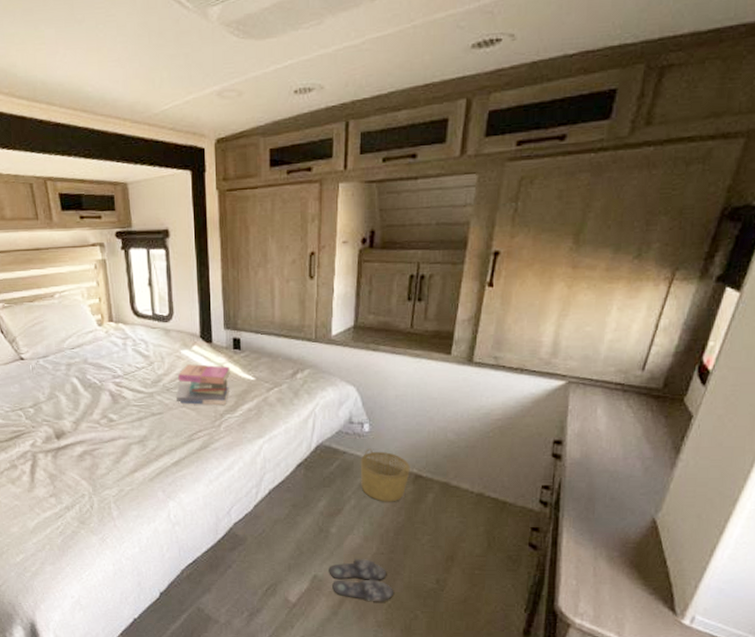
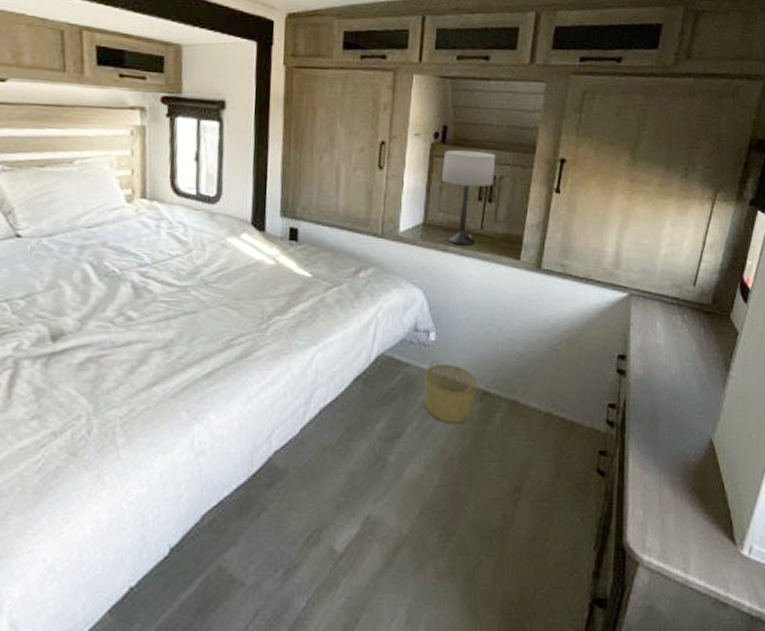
books: present [176,364,230,406] -> none [216,255,284,306]
slippers: present [329,558,393,602] -> none [384,492,456,547]
table lamp: none [370,252,425,345] -> present [441,149,496,246]

